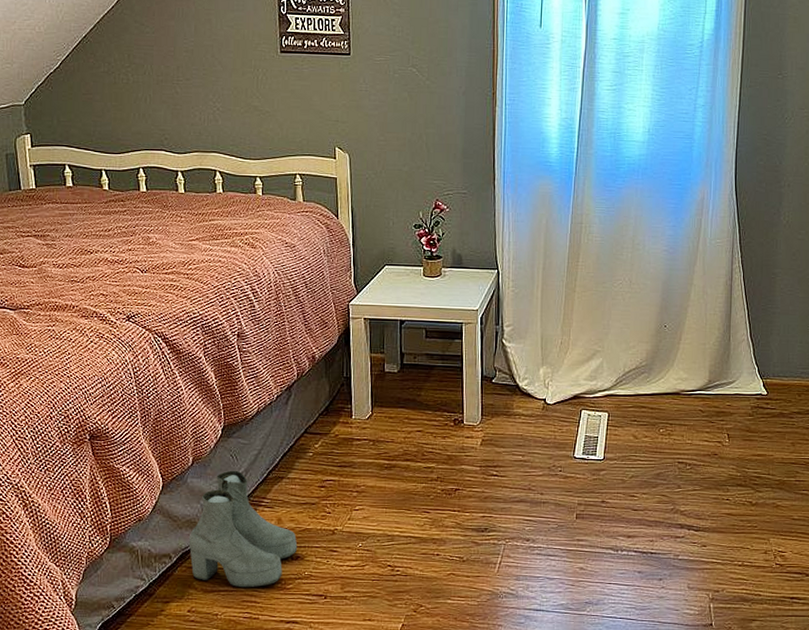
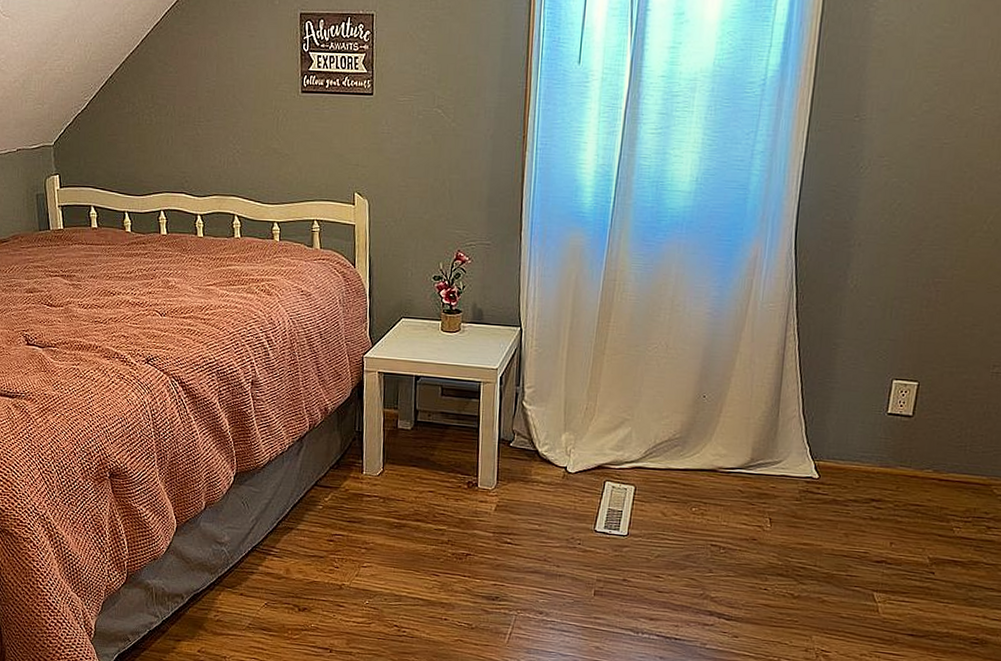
boots: present [188,470,298,588] -> none [200,517,305,635]

